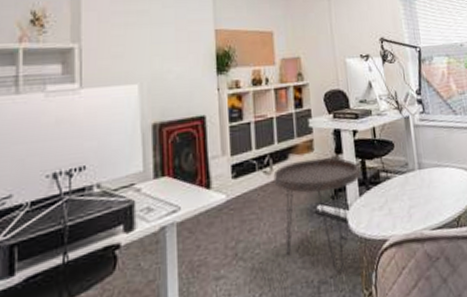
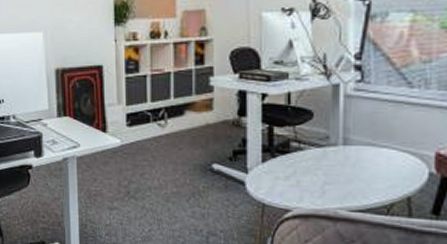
side table: present [273,158,360,273] -> none [168,118,265,229]

